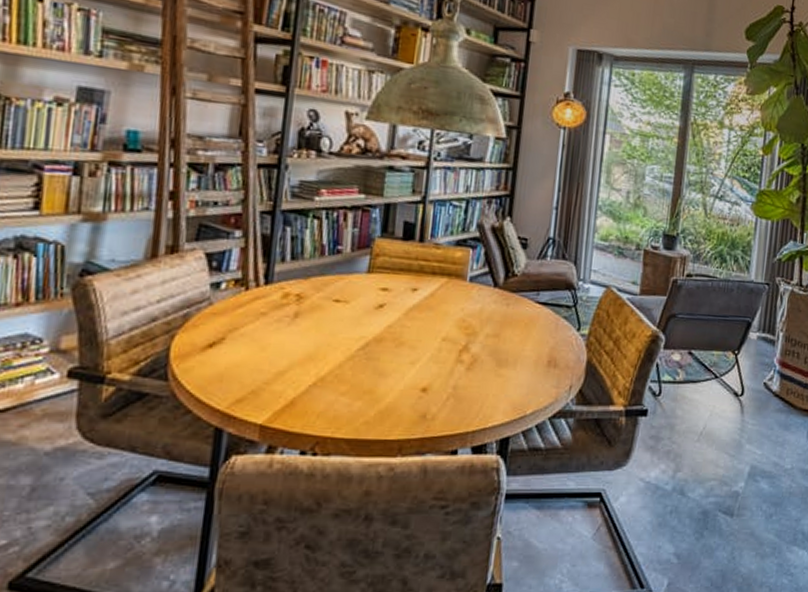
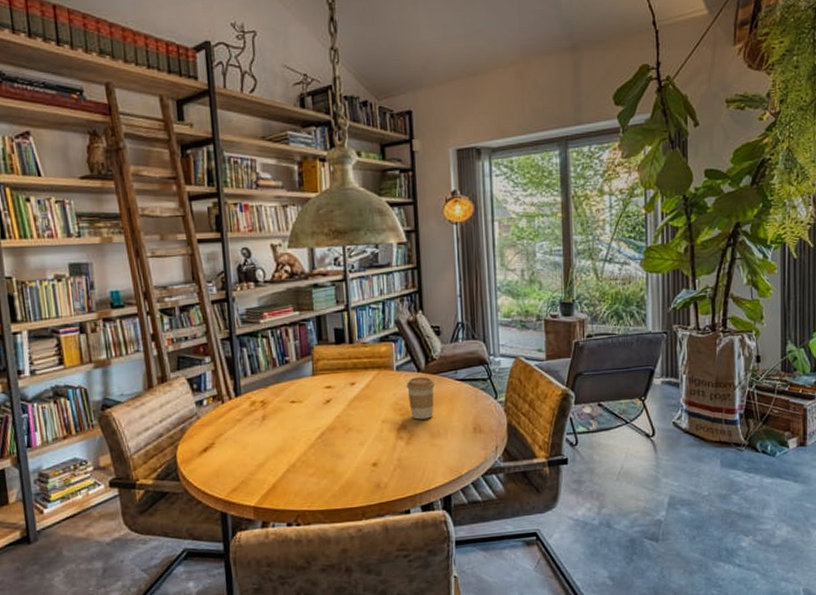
coffee cup: none [478,292,512,344] -> present [407,376,435,420]

